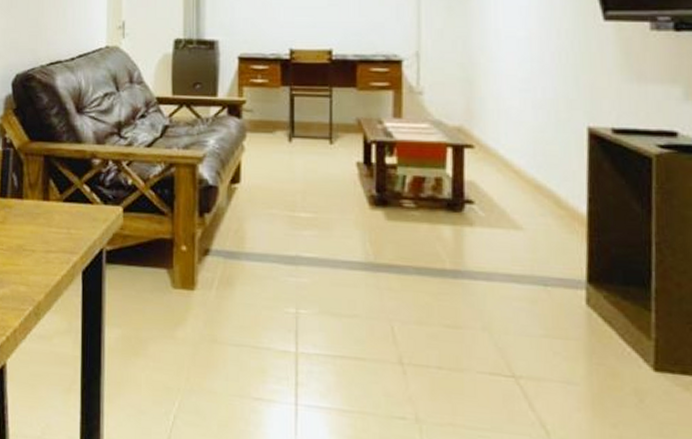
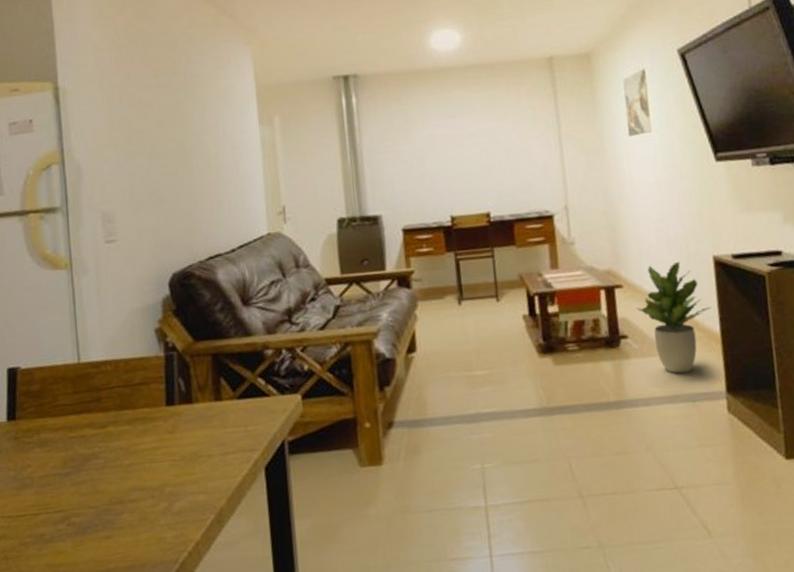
potted plant: none [487,128,579,253] -> present [636,262,712,374]

